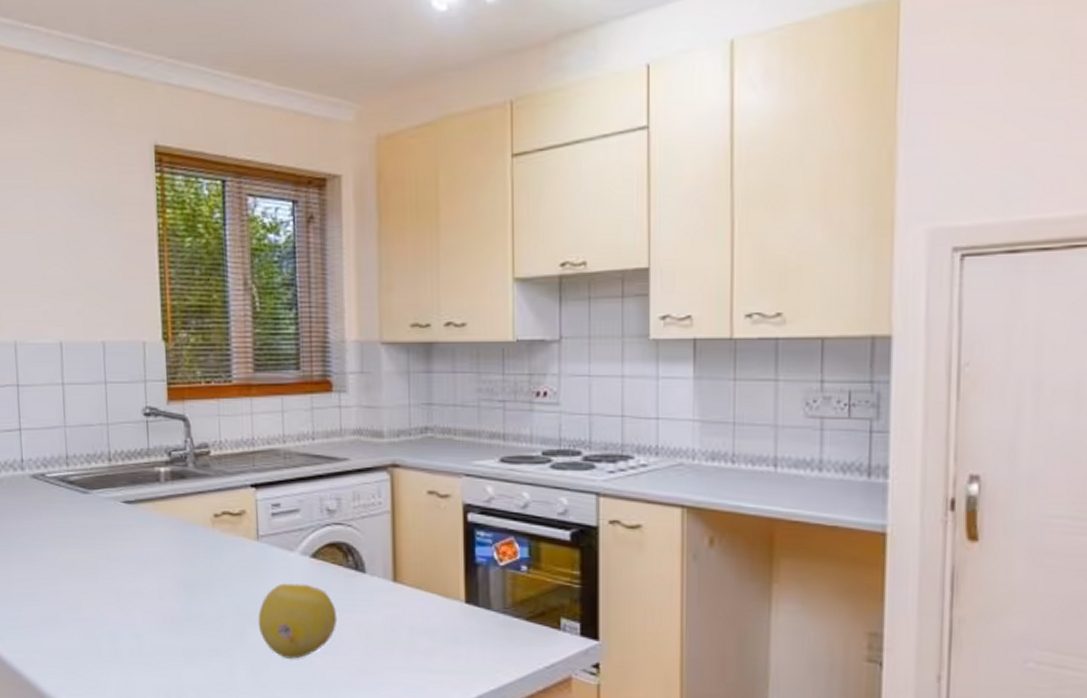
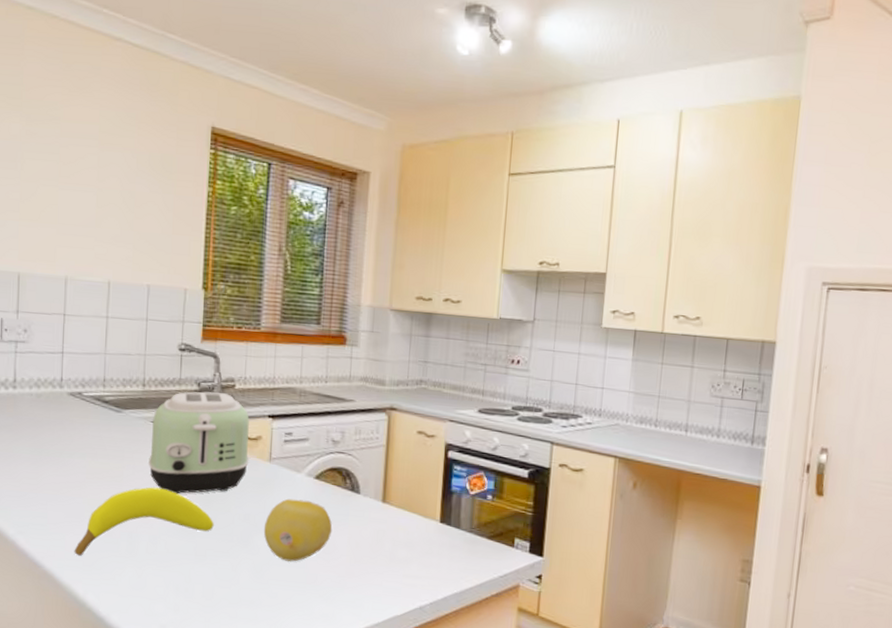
banana: none [54,578,202,662] -> present [74,487,214,556]
toaster: none [123,462,234,585] -> present [148,391,250,494]

